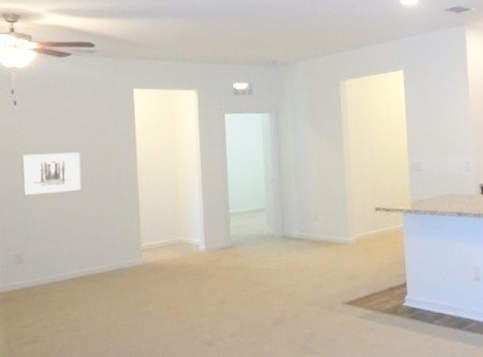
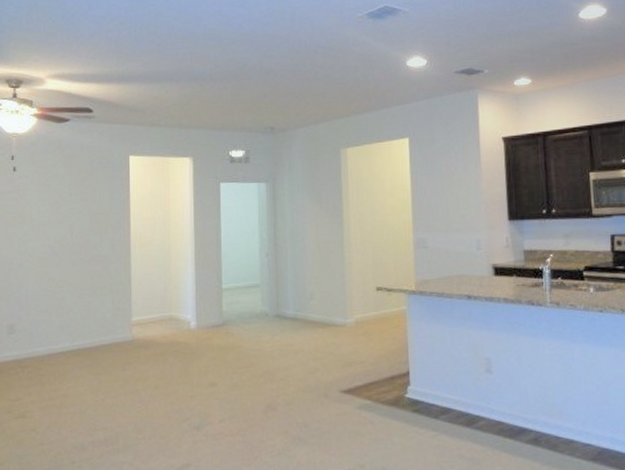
wall art: present [22,152,82,196] -> none [19,220,75,265]

